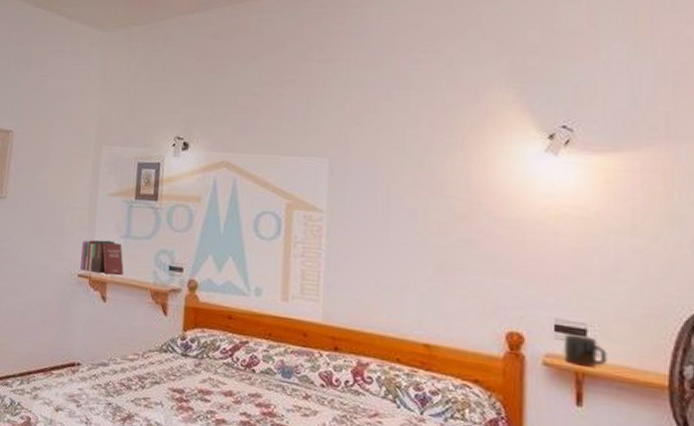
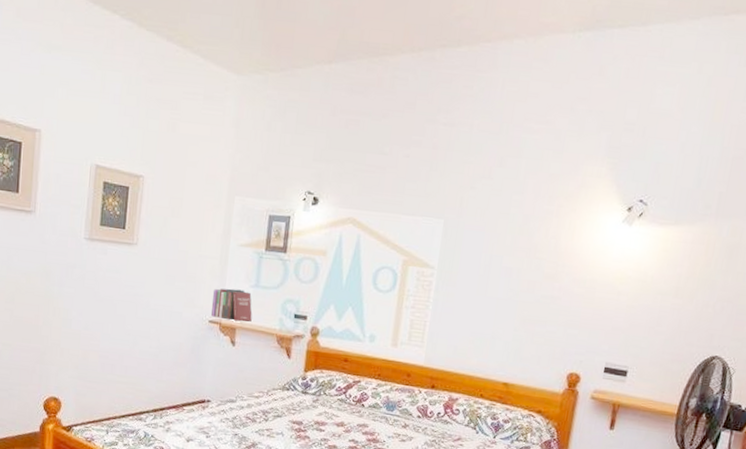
mug: present [564,334,607,367] -> none [607,374,639,400]

